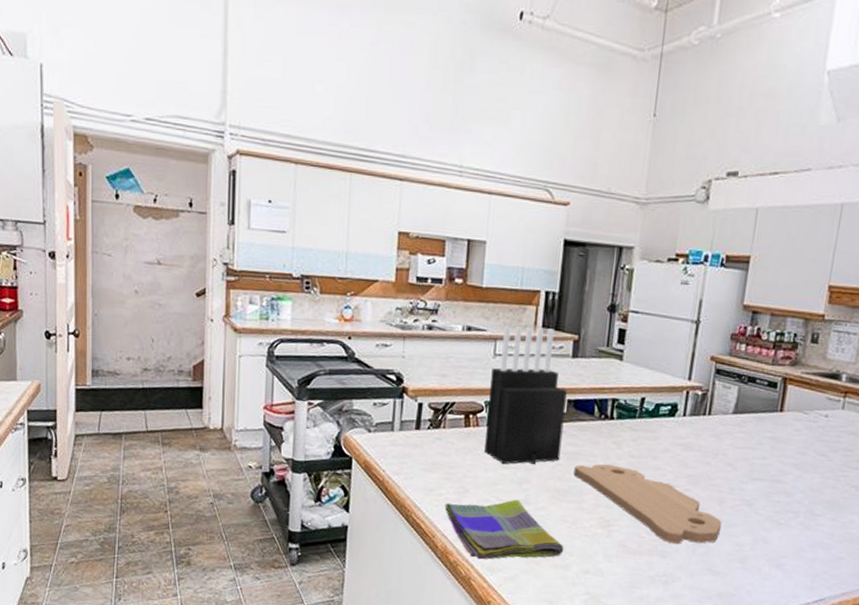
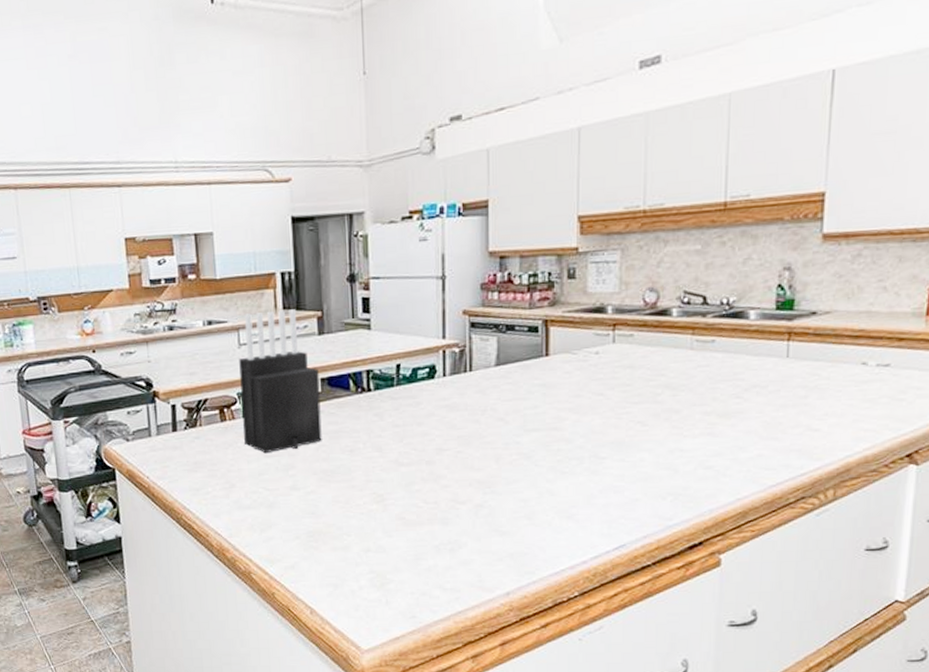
dish towel: present [445,499,564,560] -> none [213,486,341,553]
cutting board: present [573,464,722,544] -> none [338,437,502,509]

